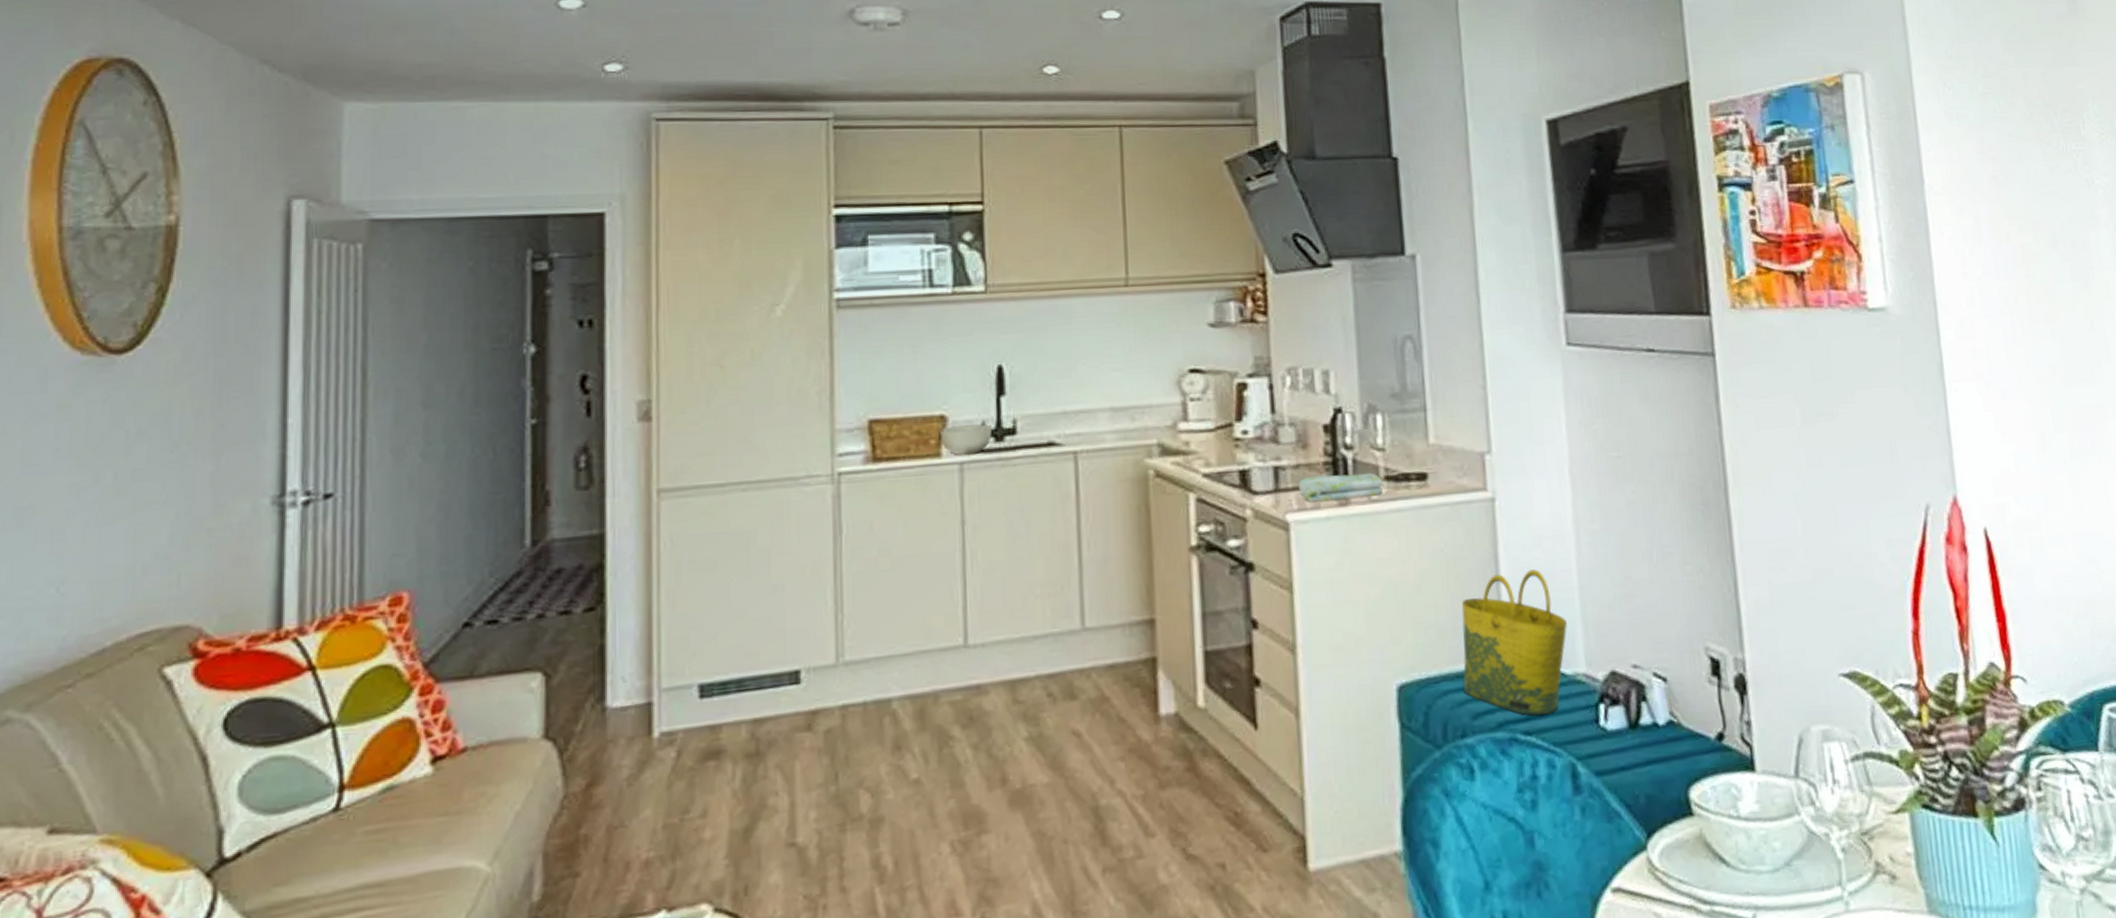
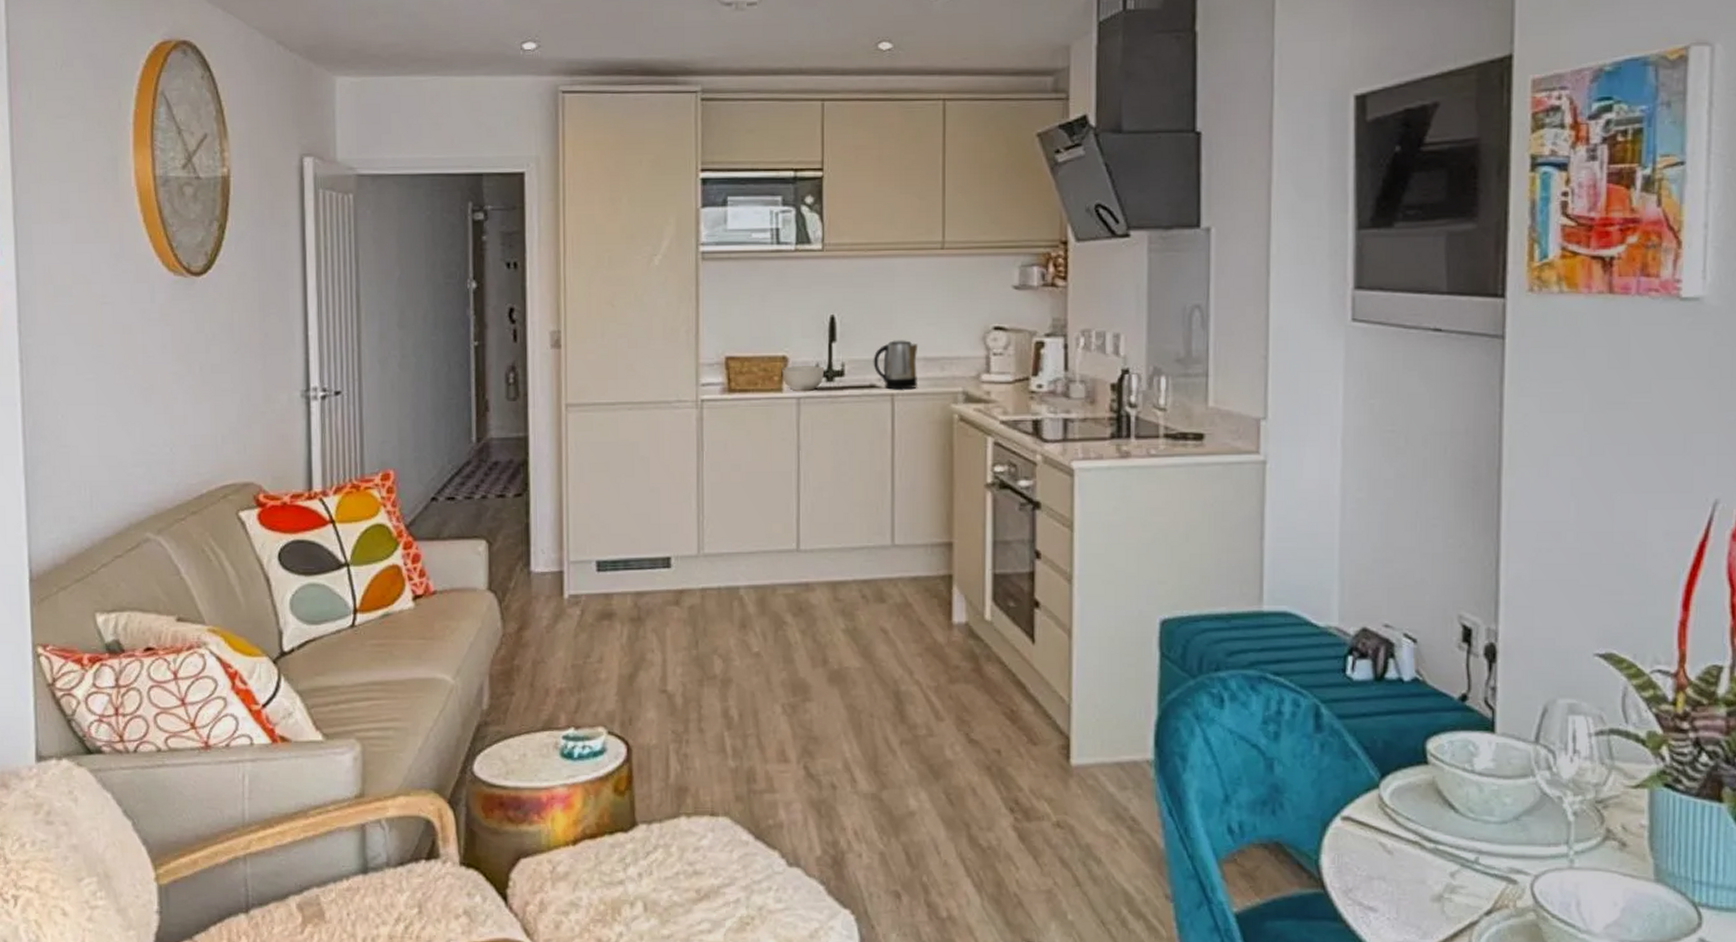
kettle: none [1050,389,1105,446] -> present [873,340,918,390]
towel: present [1298,472,1384,504] -> none [1084,429,1162,454]
tote bag: present [1461,569,1567,716] -> none [1220,529,1324,659]

